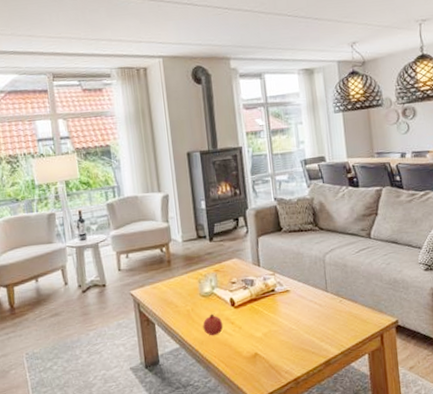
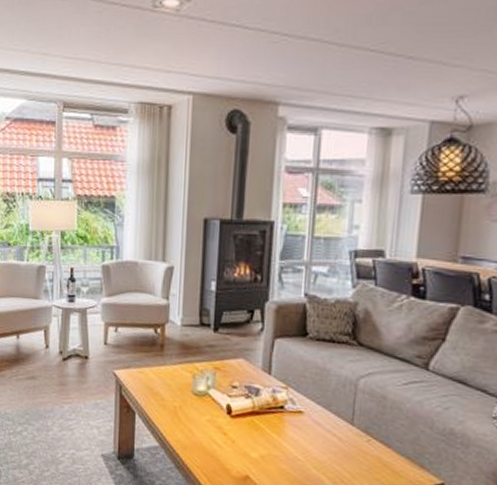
fruit: present [202,313,224,336] -> none [189,417,214,444]

